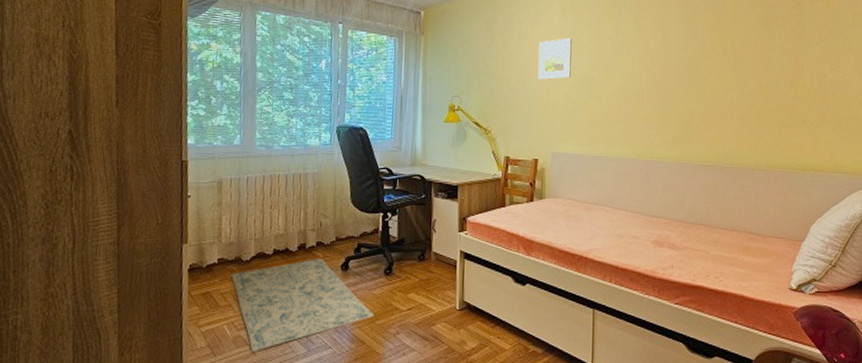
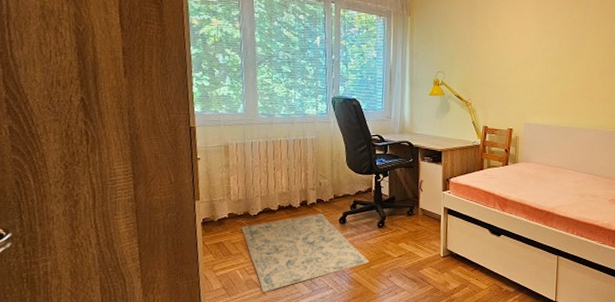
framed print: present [538,37,573,80] -> none [513,20,545,59]

